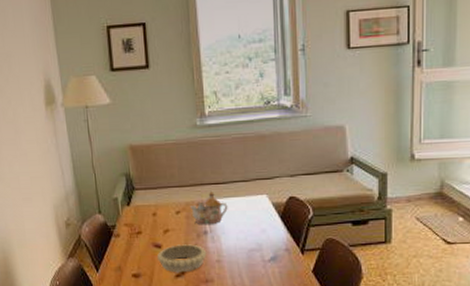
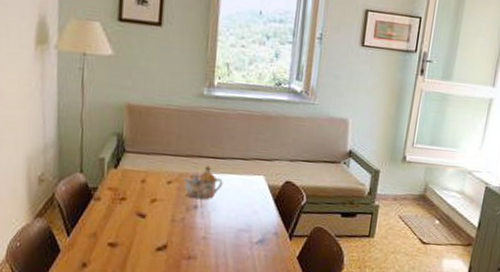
decorative bowl: present [157,244,207,273] -> none [139,216,194,247]

